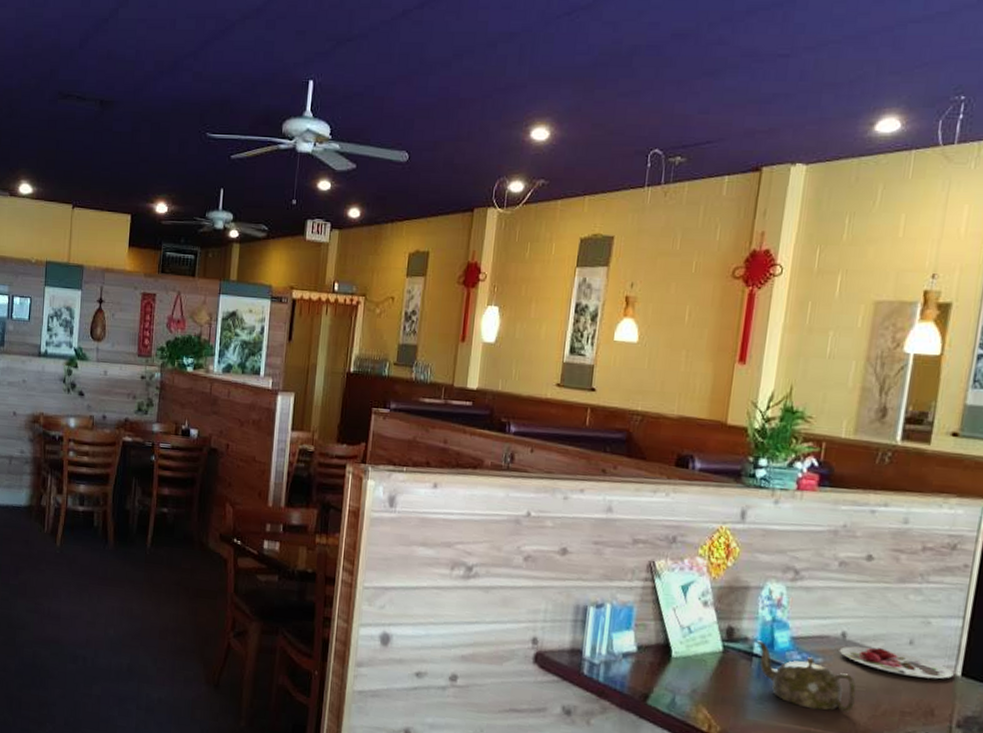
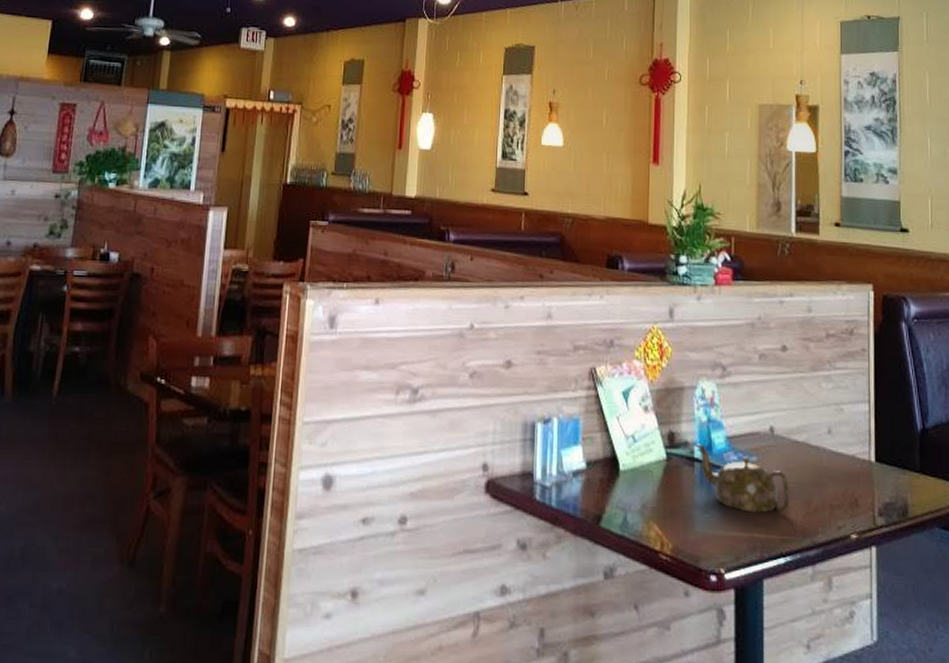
plate: present [839,646,954,679] -> none [769,440,869,468]

